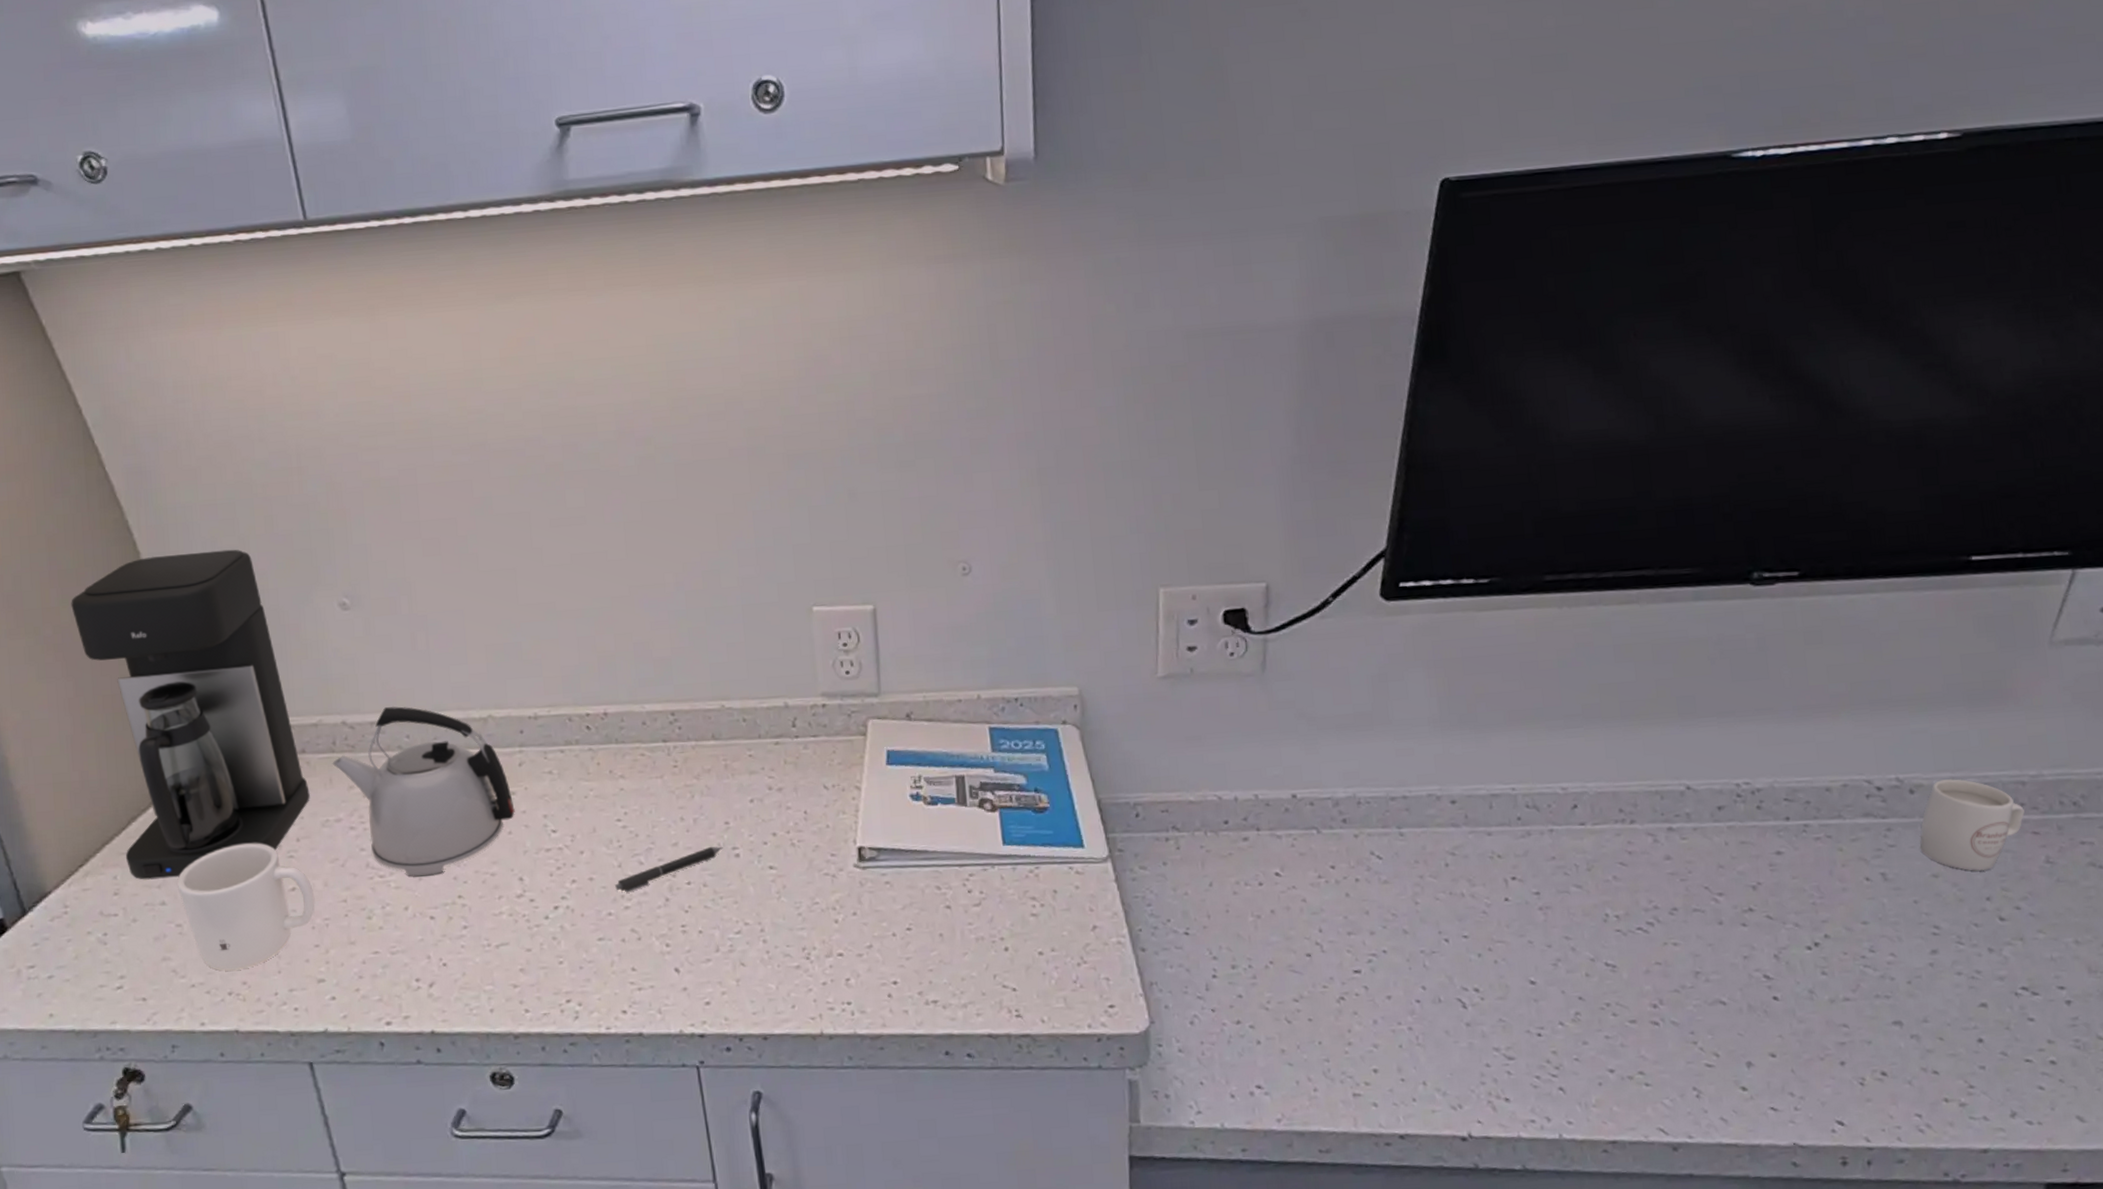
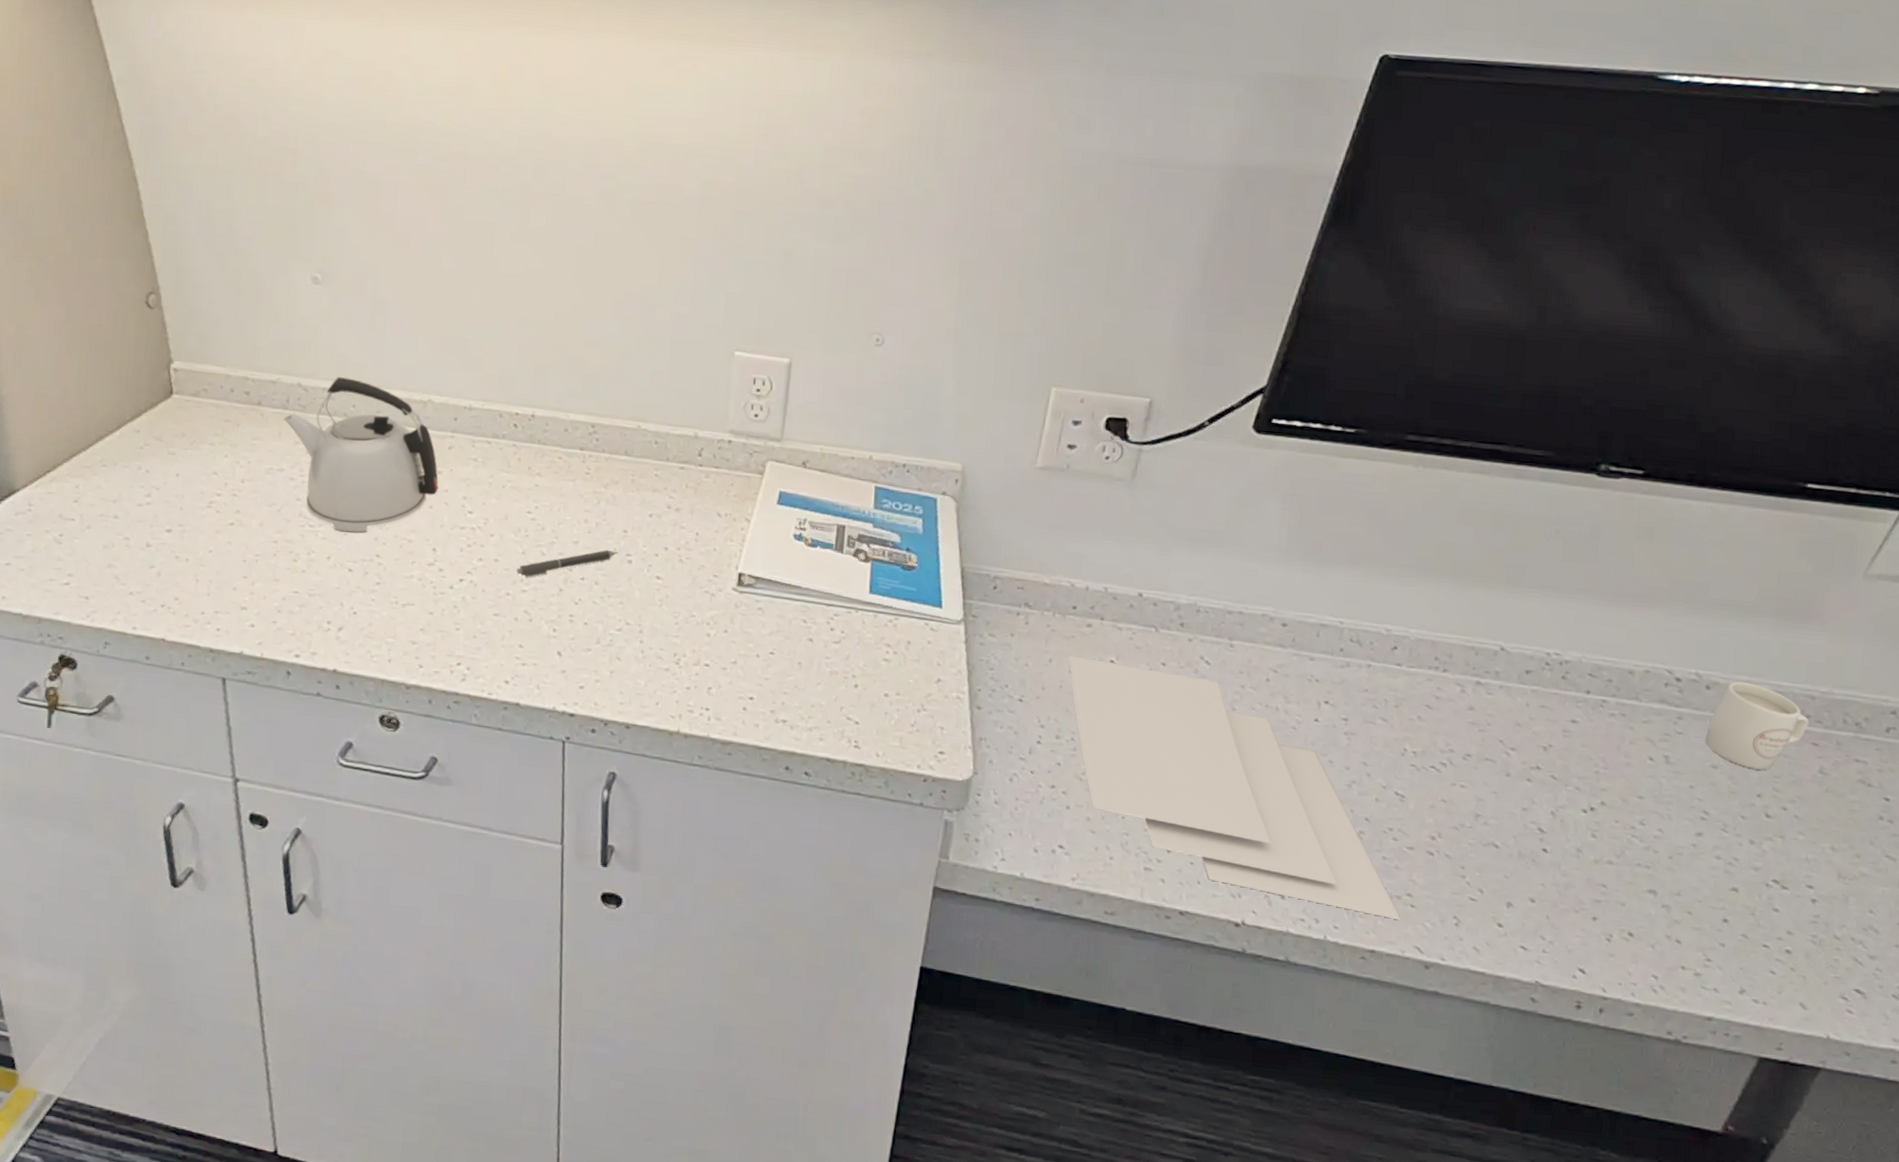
coffee maker: present [71,549,310,880] -> none [74,207,260,496]
mug: present [176,843,315,971] -> none [130,476,250,587]
papers: none [1229,874,1638,1103] -> present [1068,655,1402,921]

